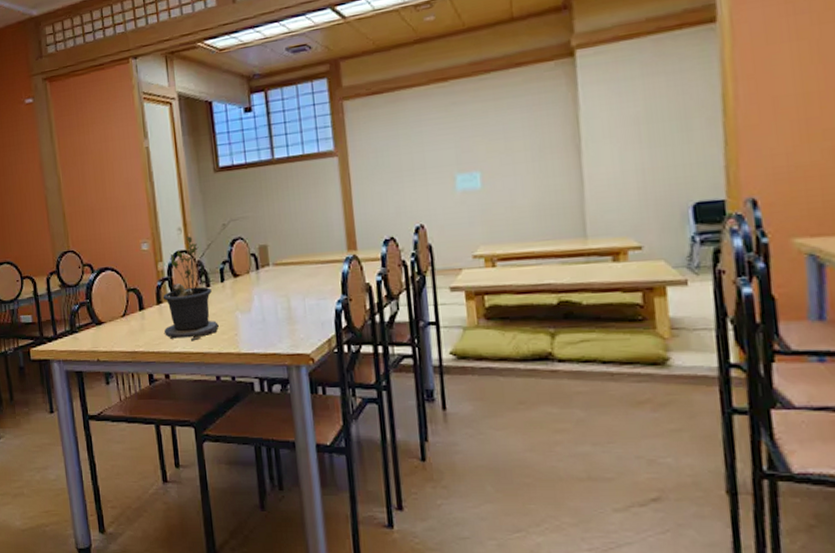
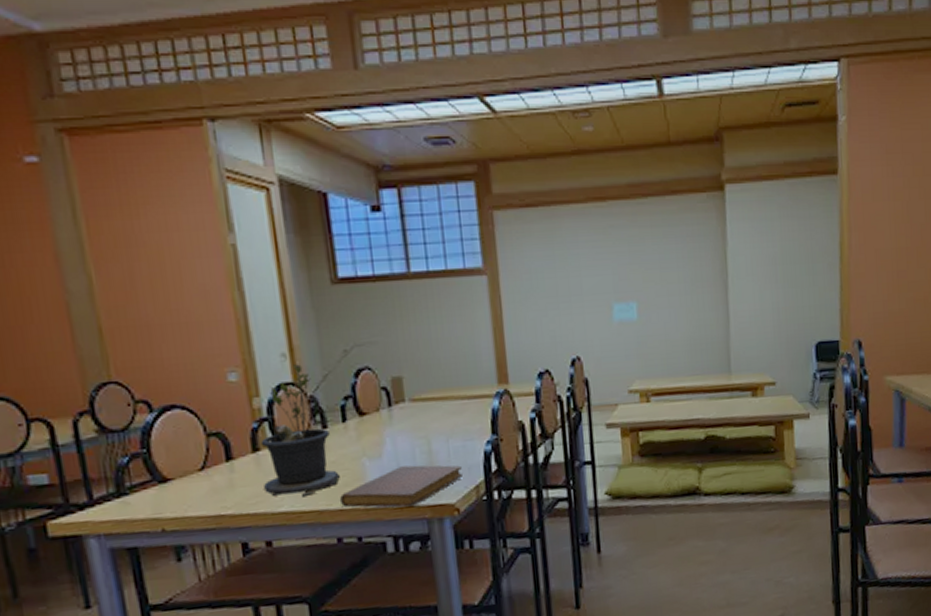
notebook: none [218,319,318,354] -> present [339,465,464,508]

